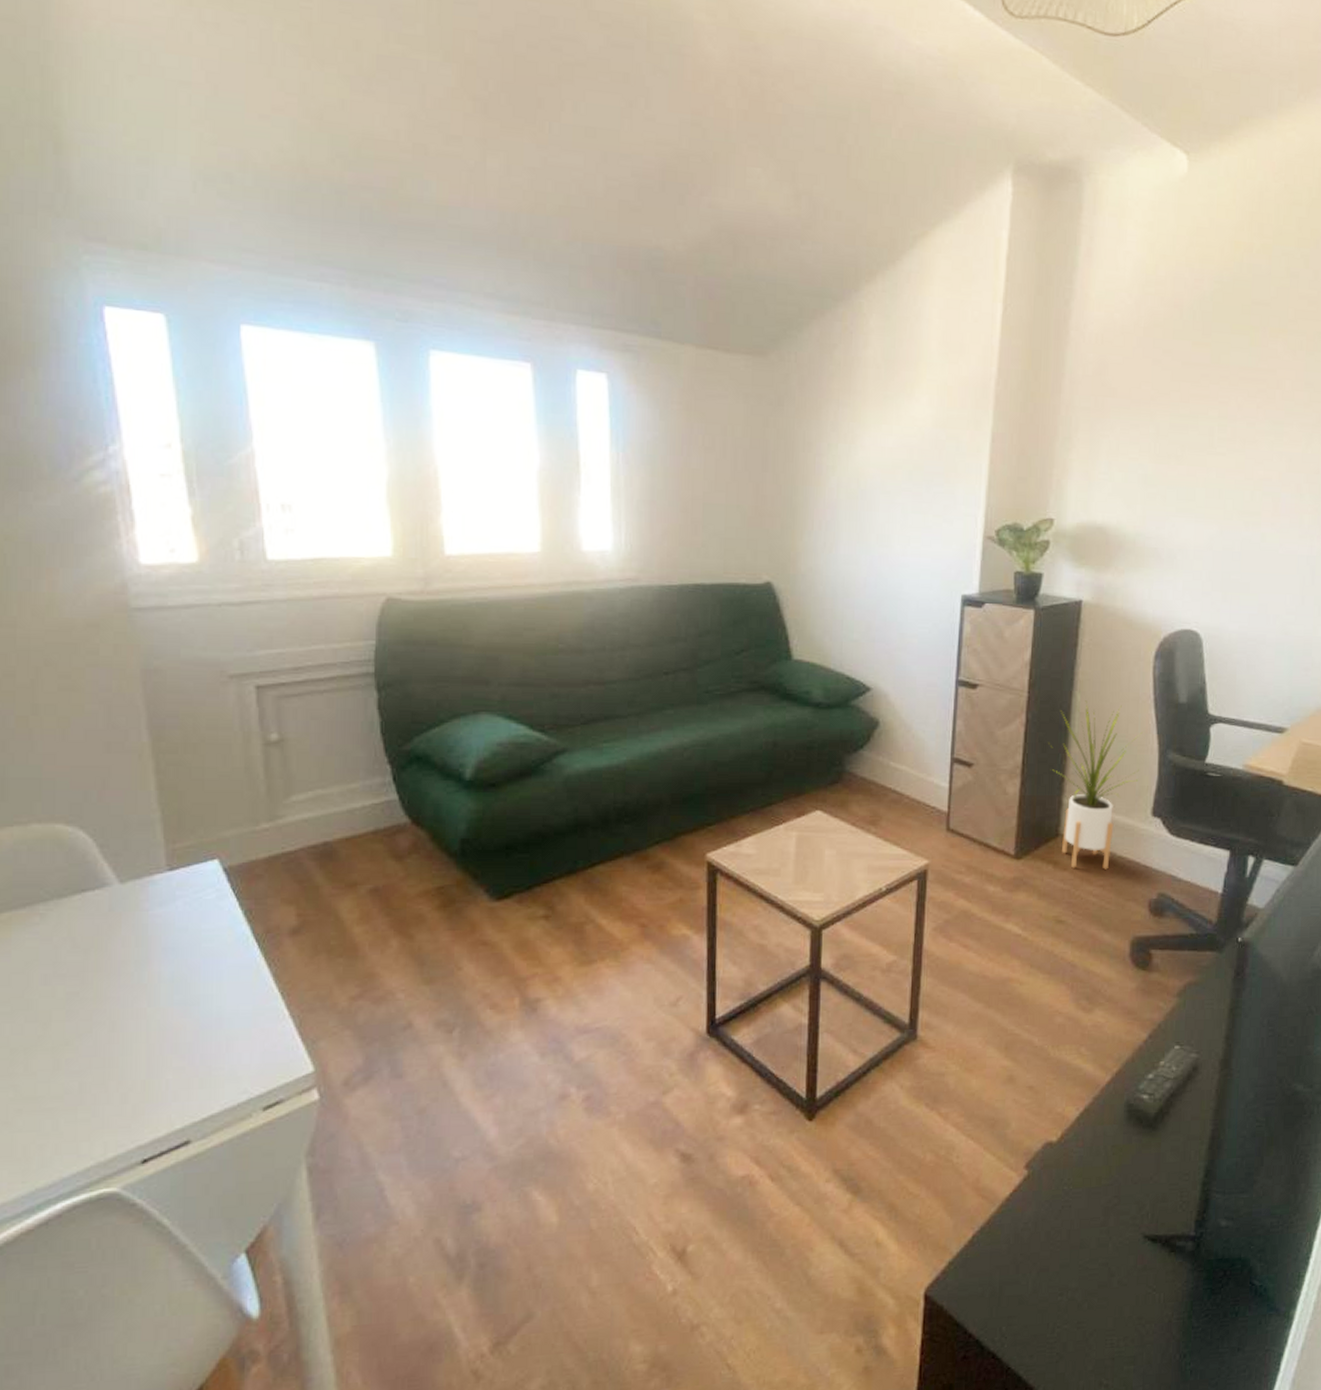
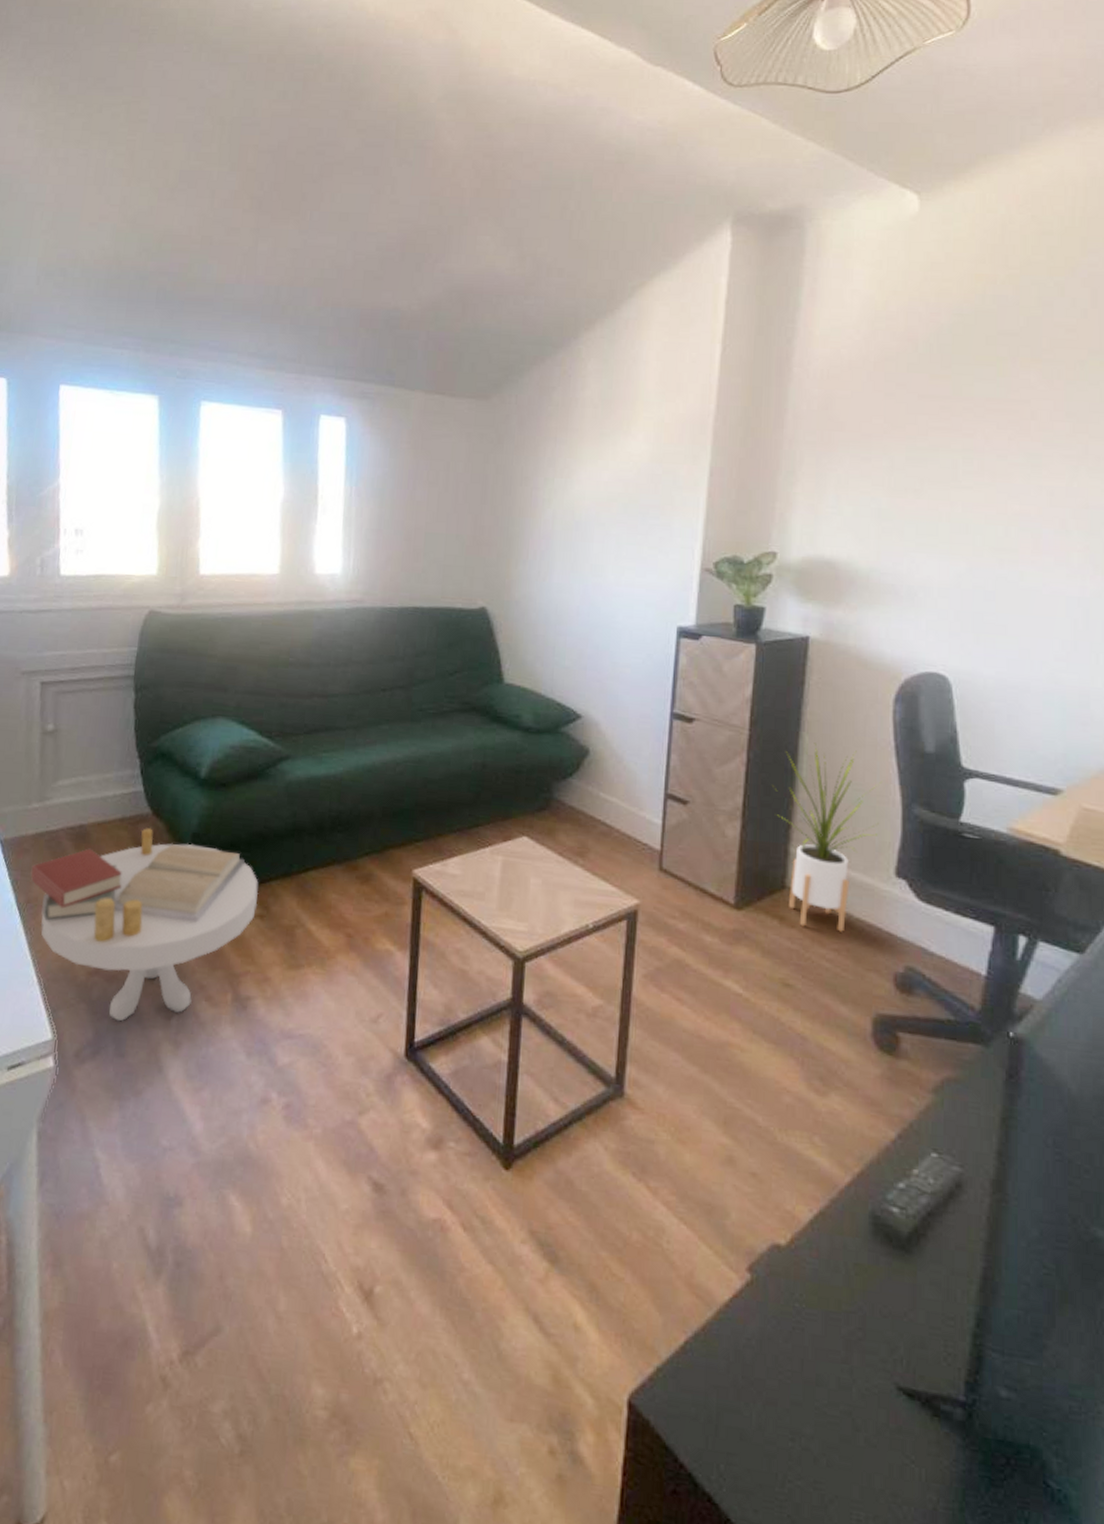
side table: none [267,838,542,1043] -> present [30,828,259,1022]

